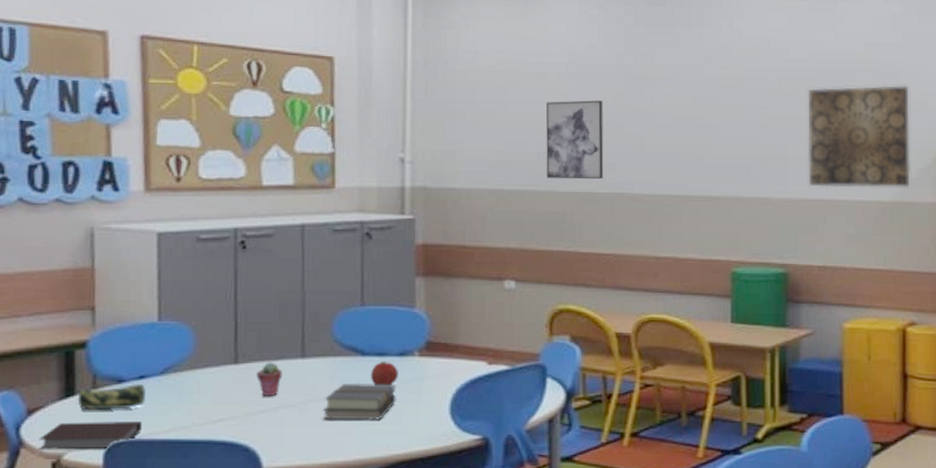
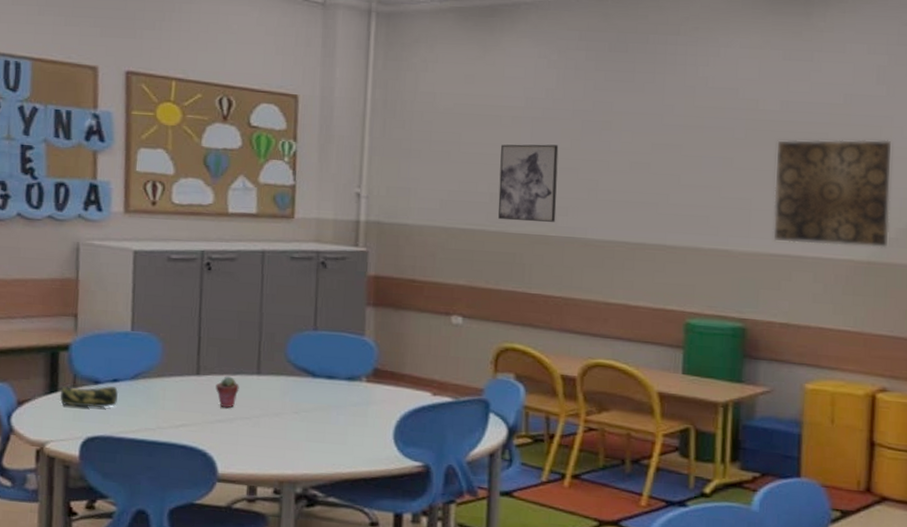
notebook: present [39,421,142,450] -> none [26,415,113,441]
book: present [323,383,396,420] -> none [275,402,343,439]
fruit: present [370,361,398,385] -> none [319,383,346,407]

